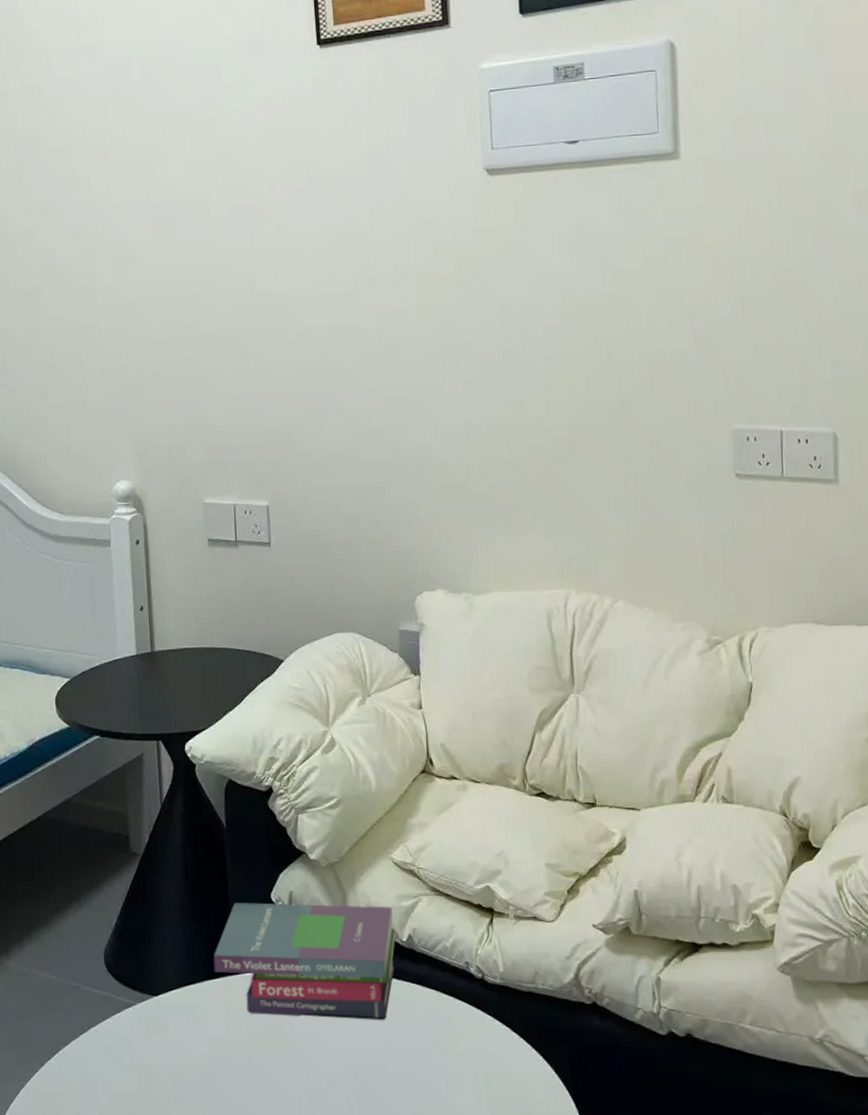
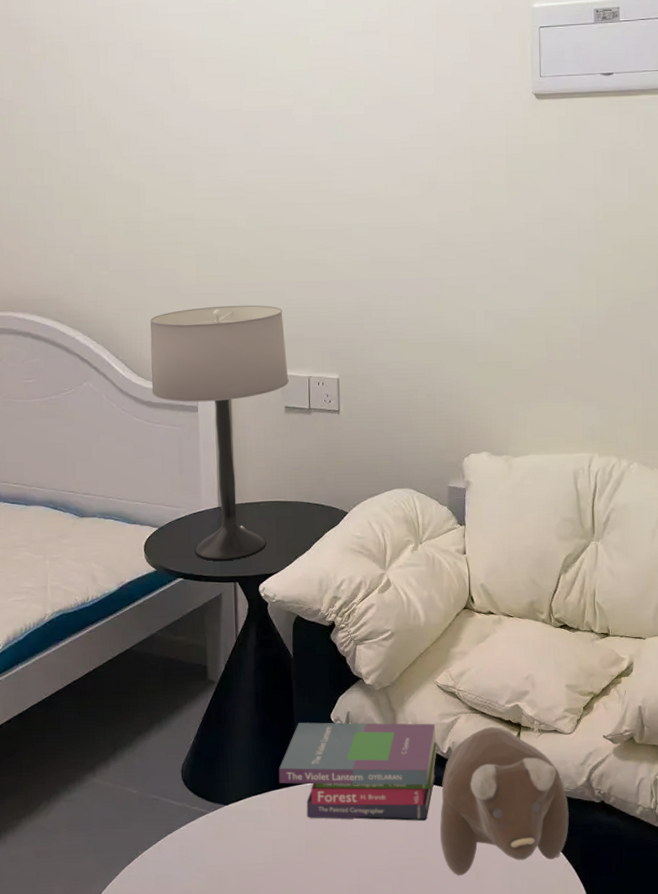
table lamp: none [54,423,212,717] -> present [150,305,289,562]
plush toy: none [401,912,555,1086] -> present [440,727,569,876]

